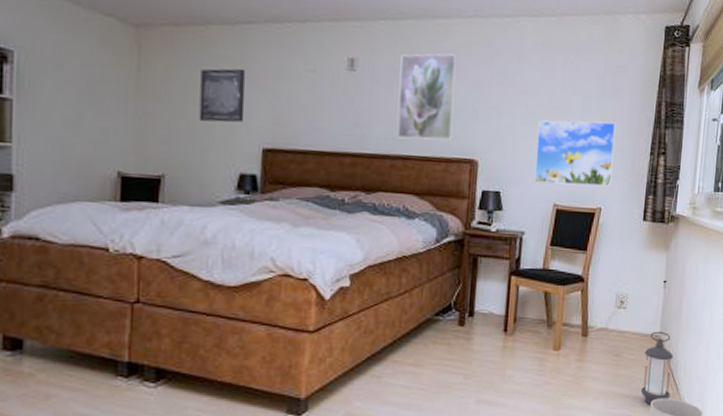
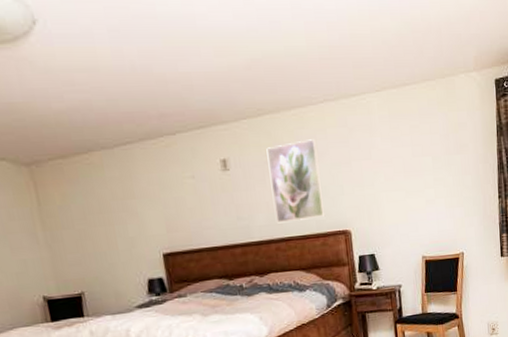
wall art: present [199,68,245,123] -> none [94,186,142,239]
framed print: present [534,120,616,187] -> none [397,174,469,240]

